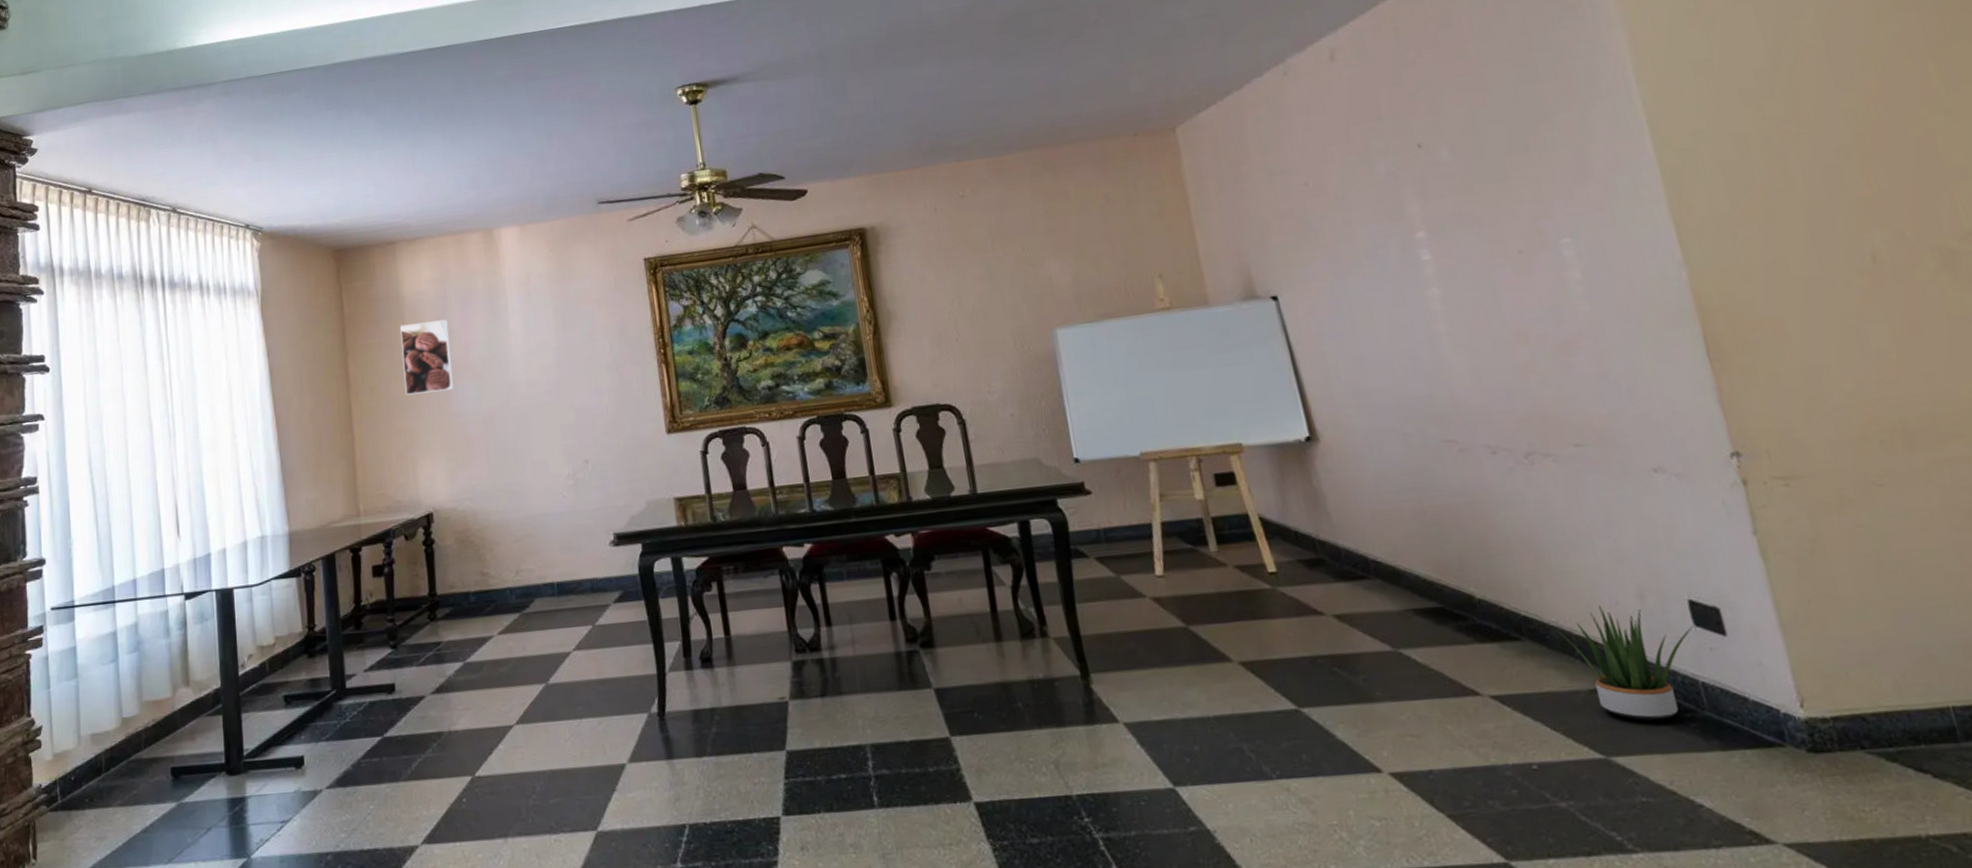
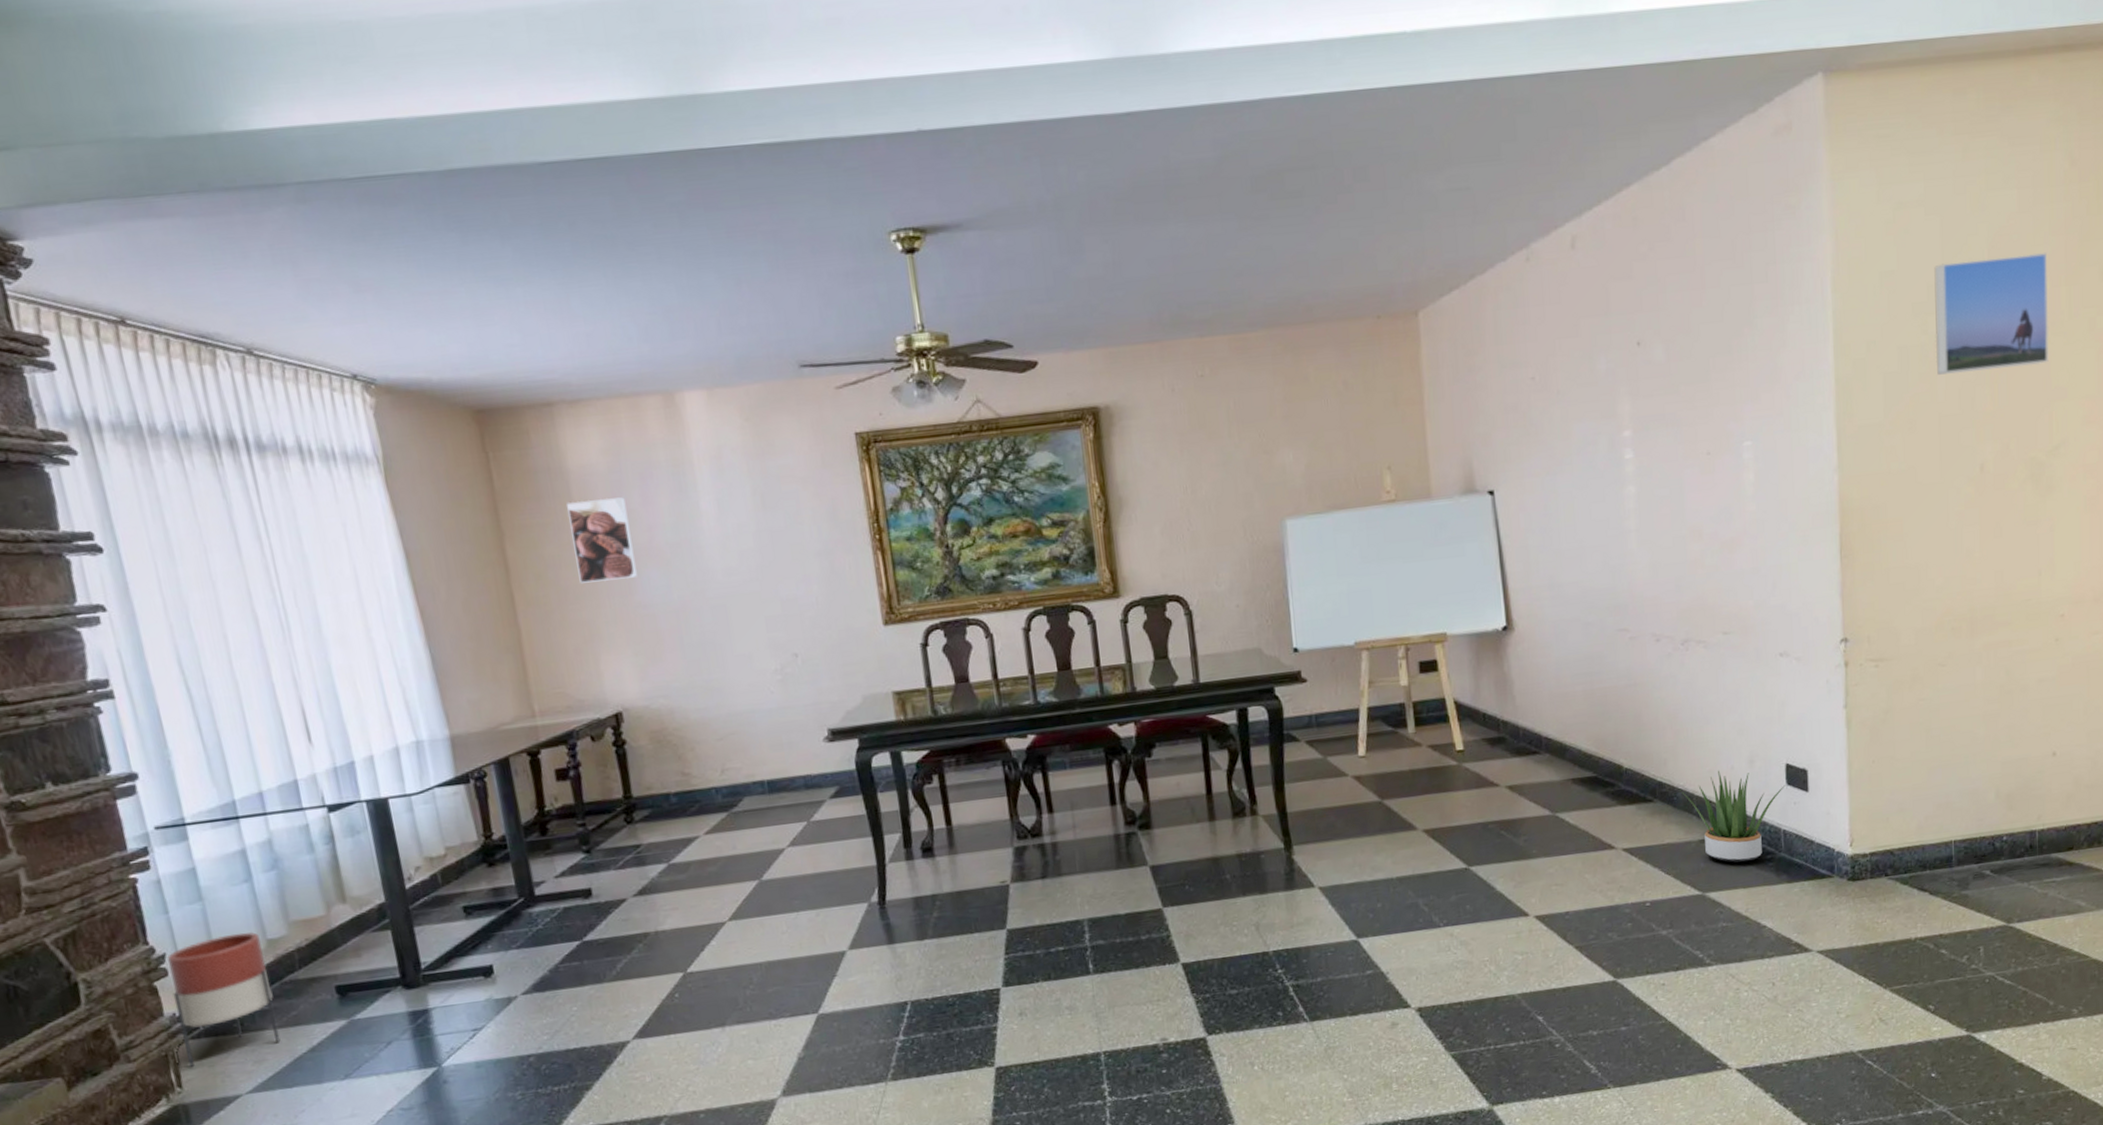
planter: none [42,710,120,839] -> present [168,932,281,1067]
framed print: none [1757,29,1933,161] -> present [1934,252,2049,375]

